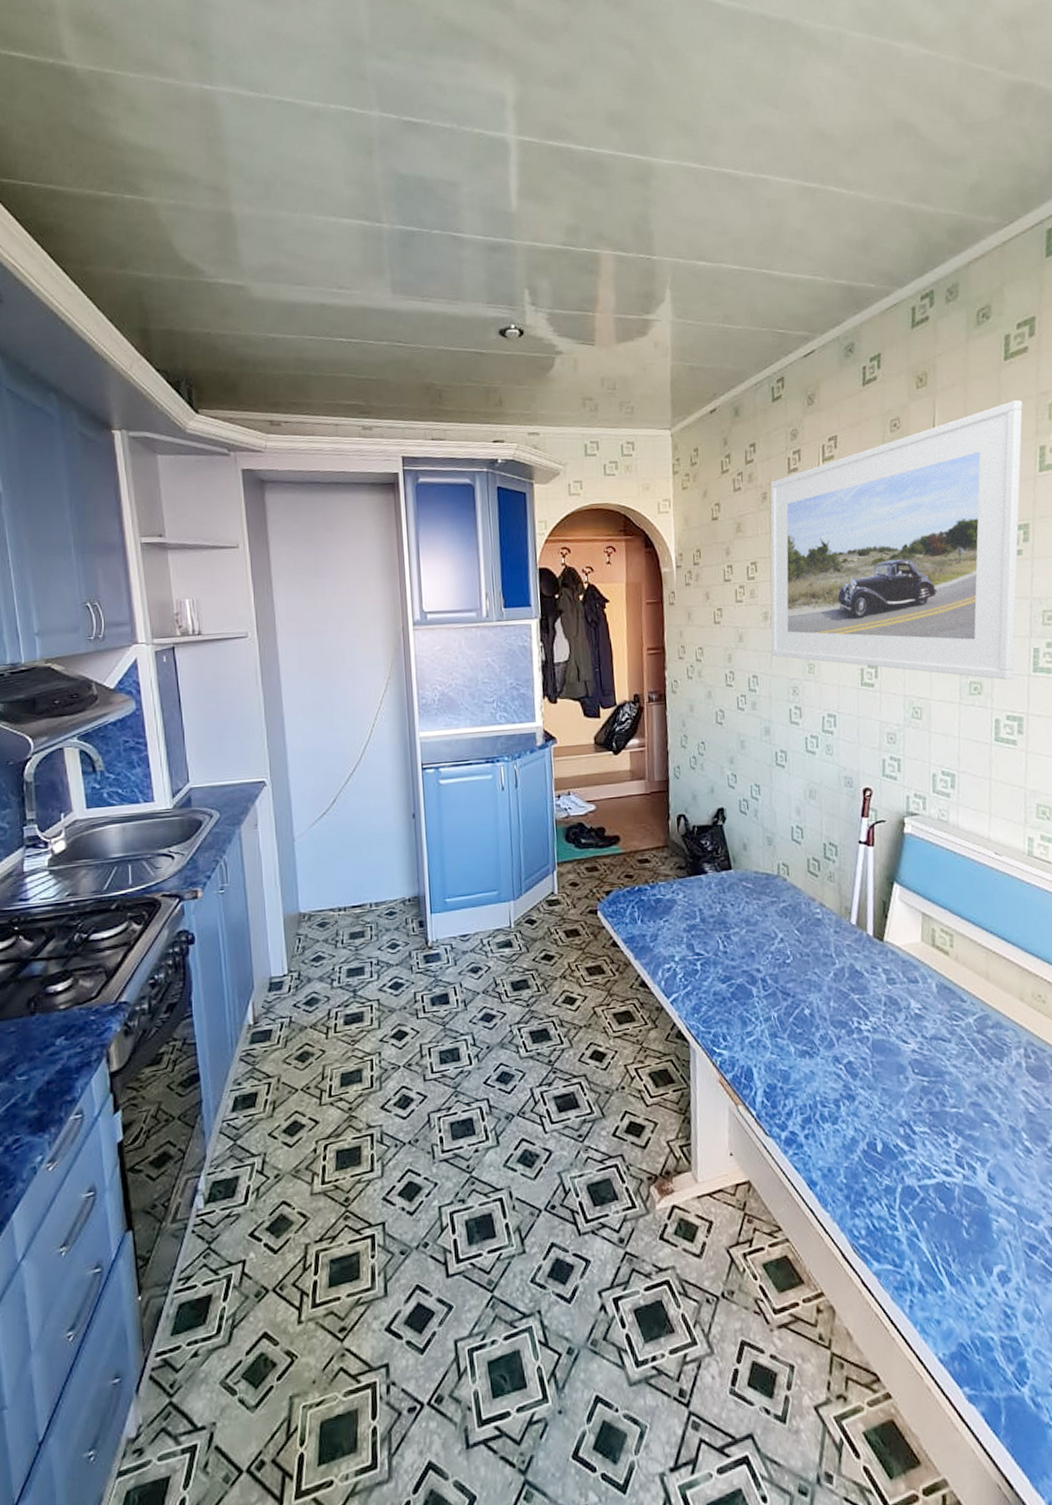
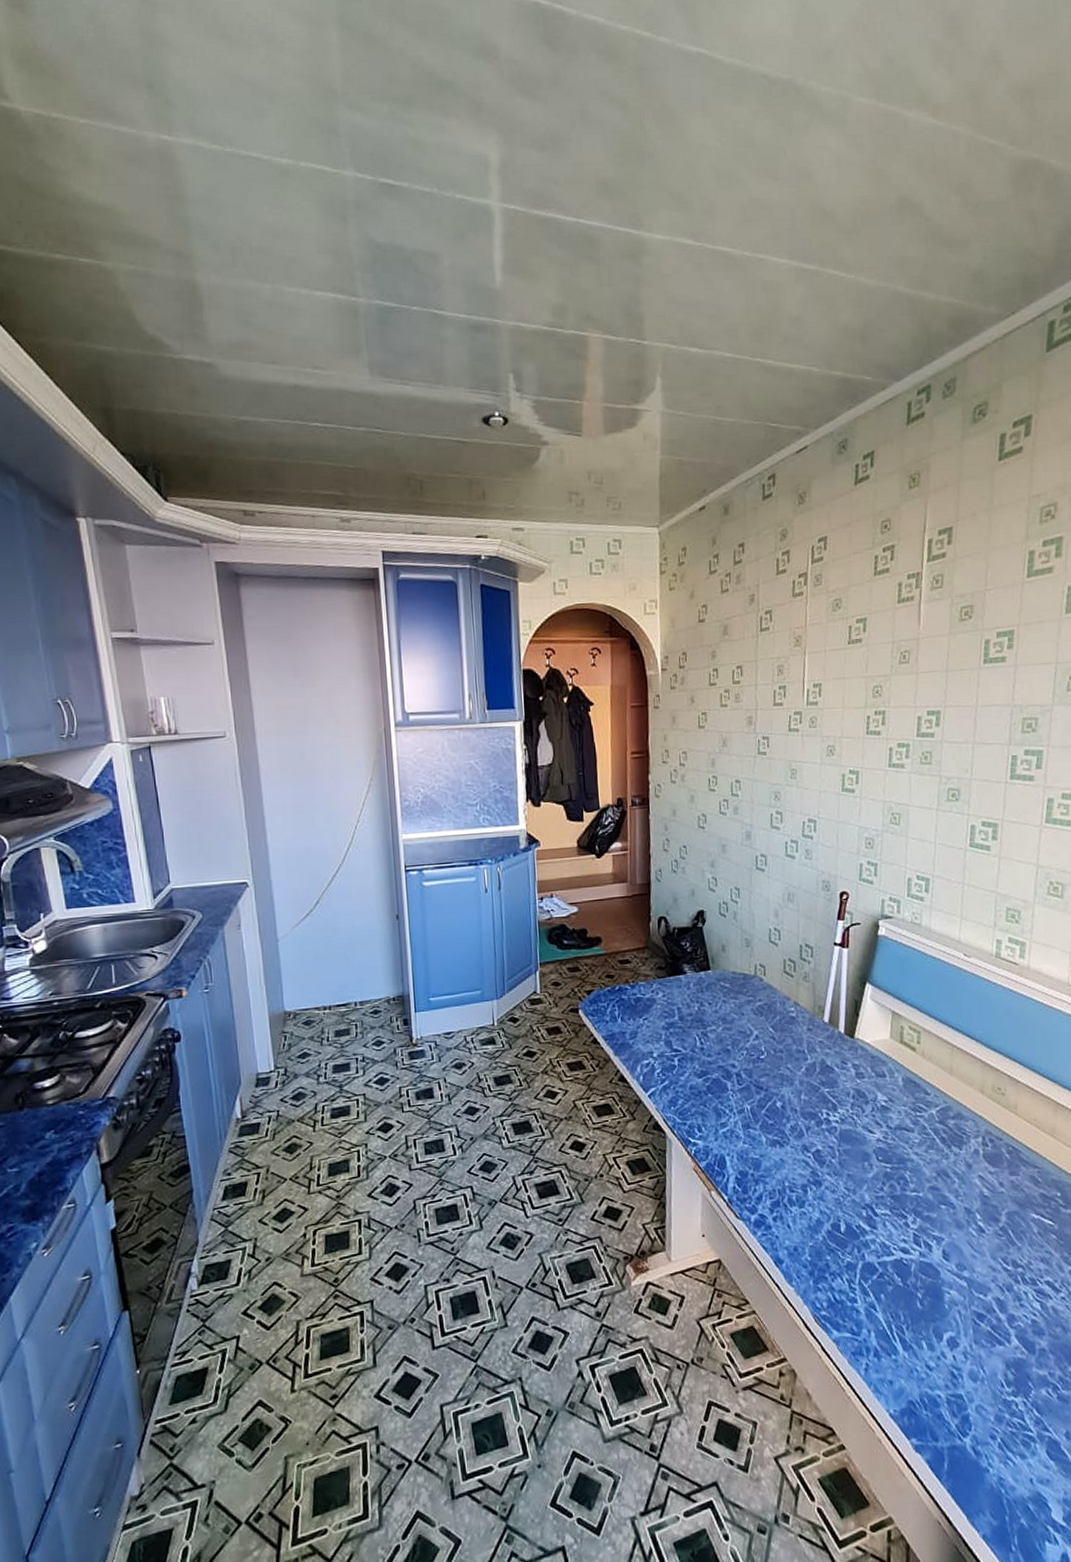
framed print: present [770,400,1023,680] -> none [754,503,1015,787]

